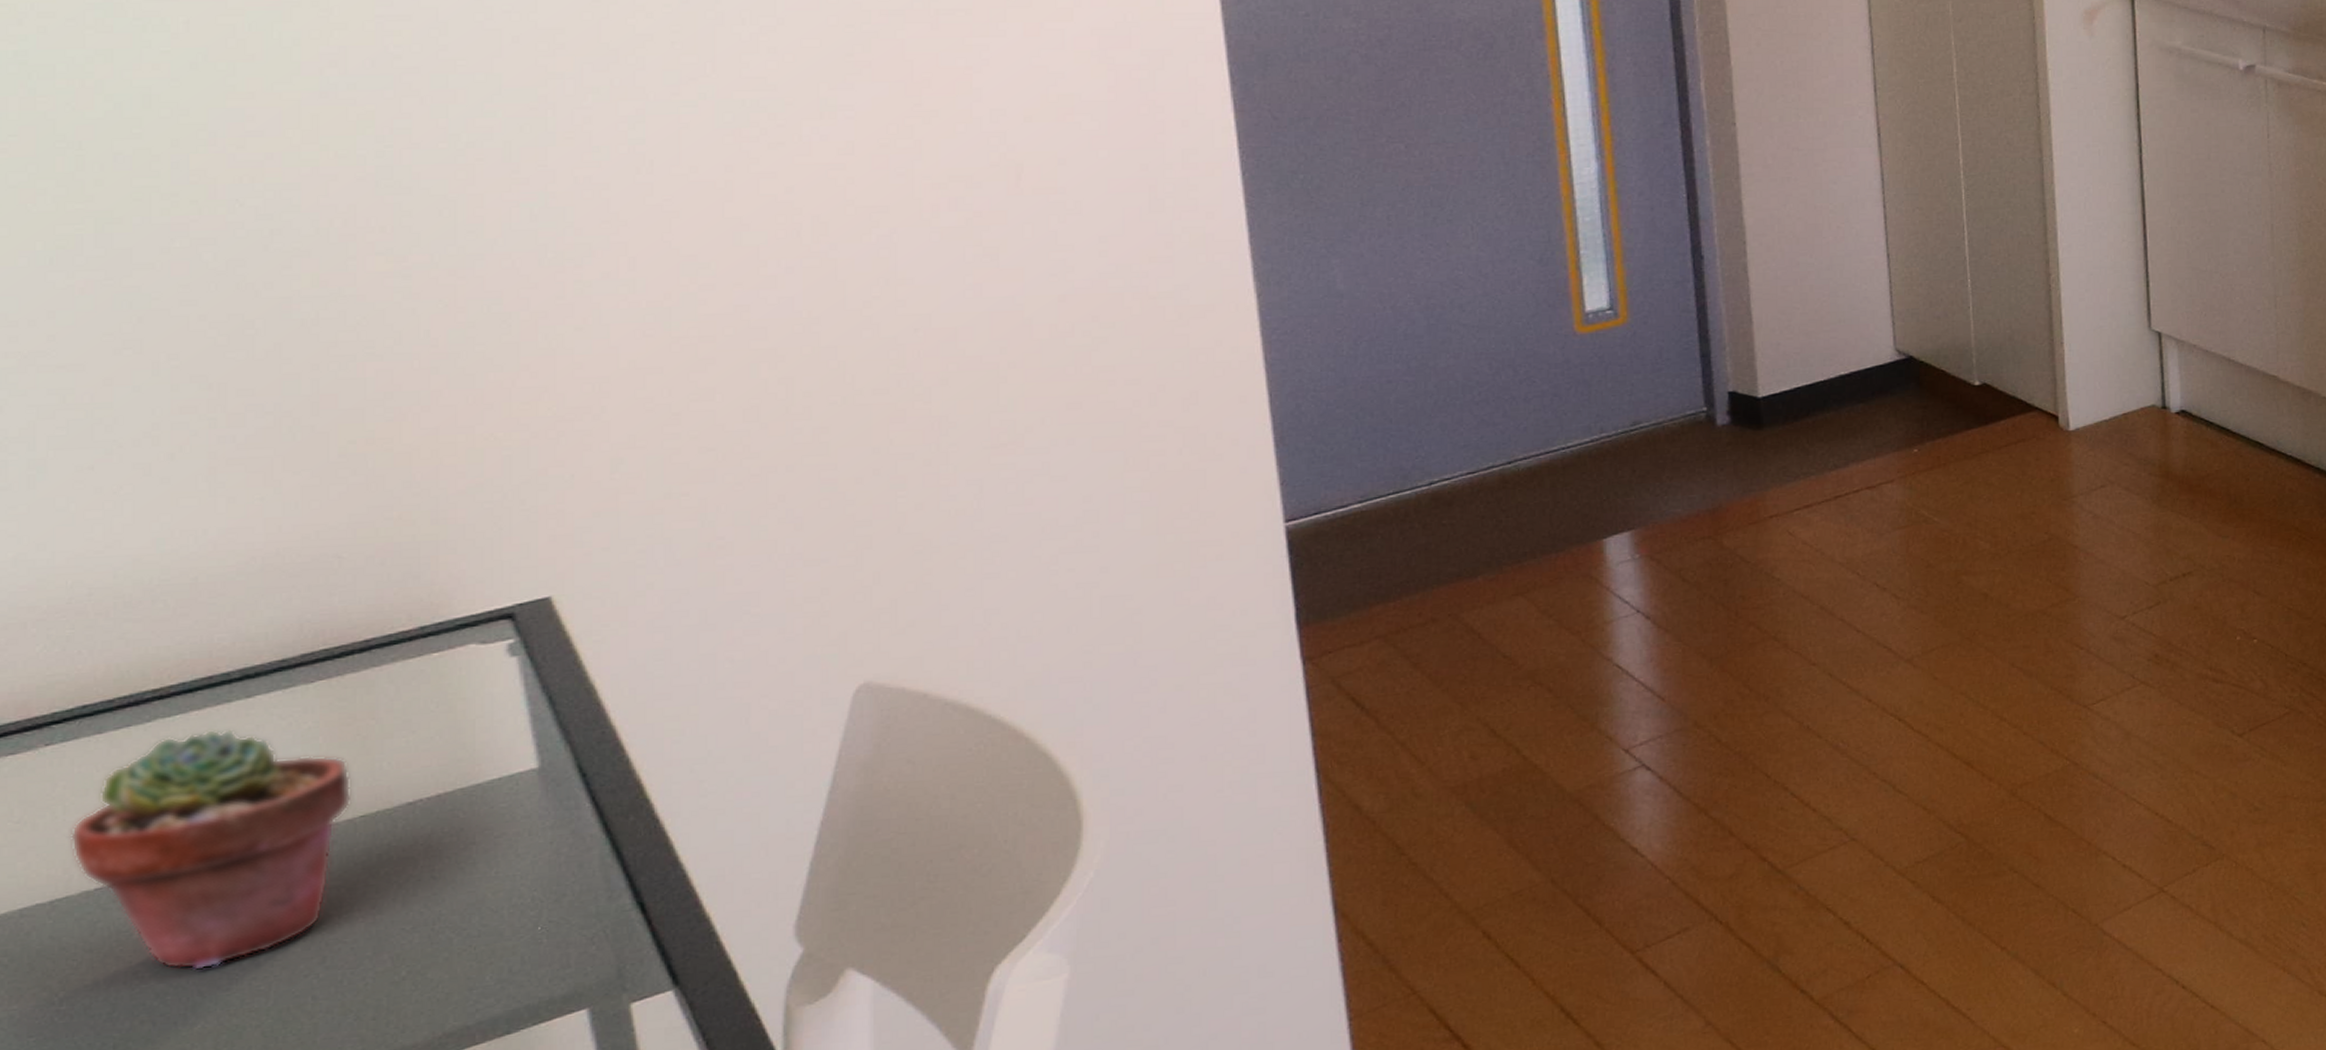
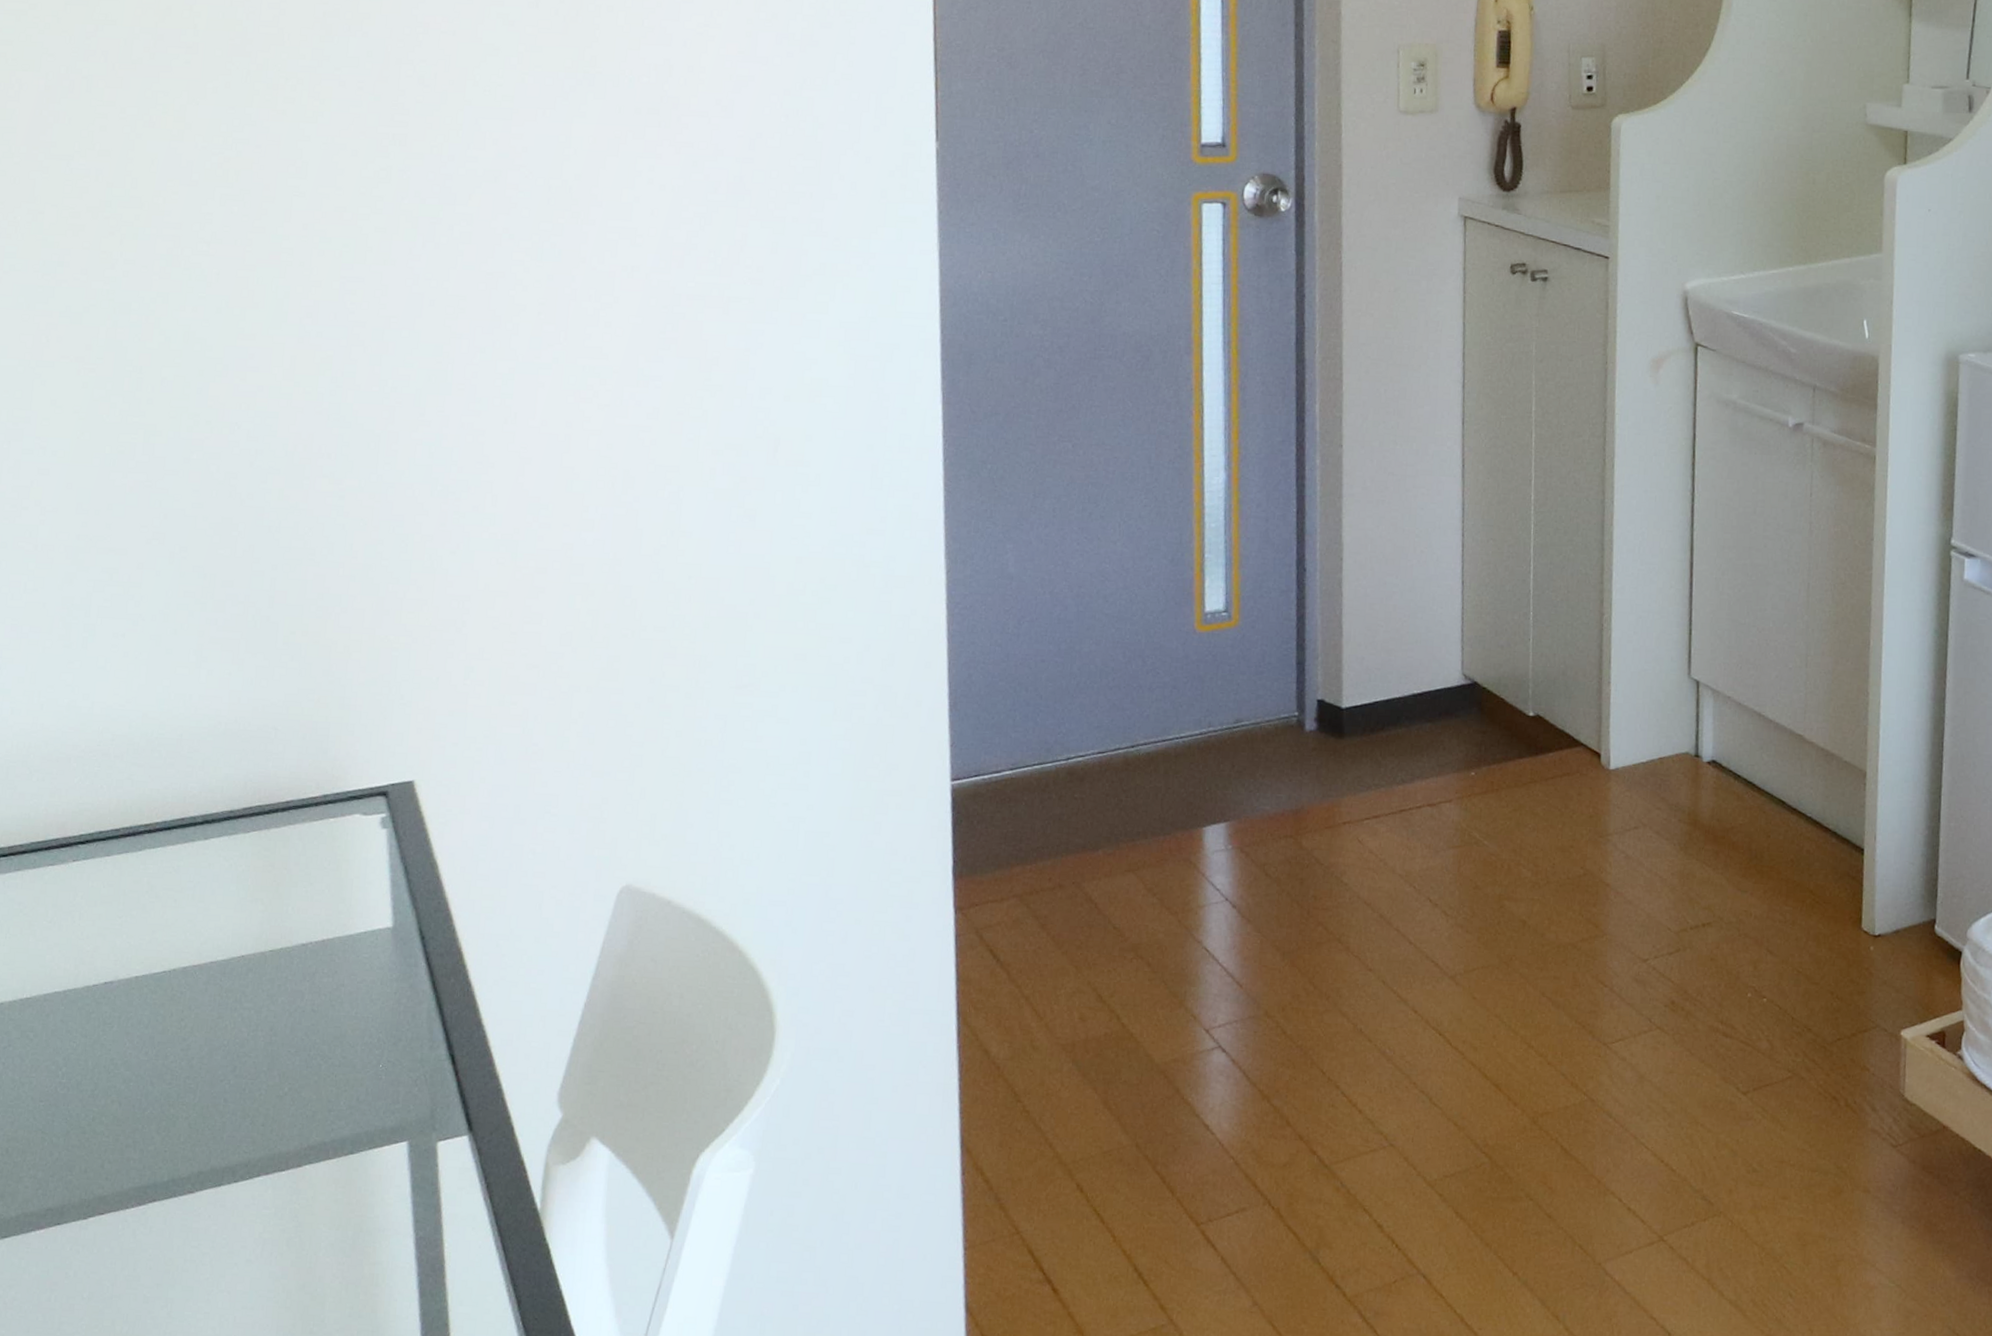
potted succulent: present [69,729,352,971] -> none [81,862,267,1065]

